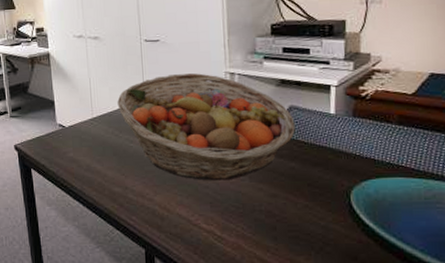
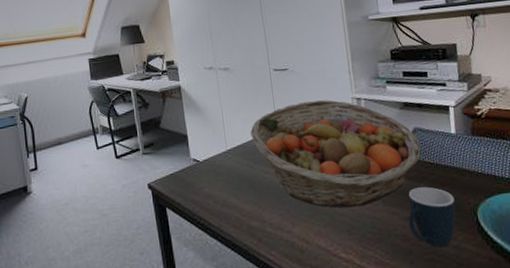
mug: none [276,166,328,226] -> present [408,187,456,247]

